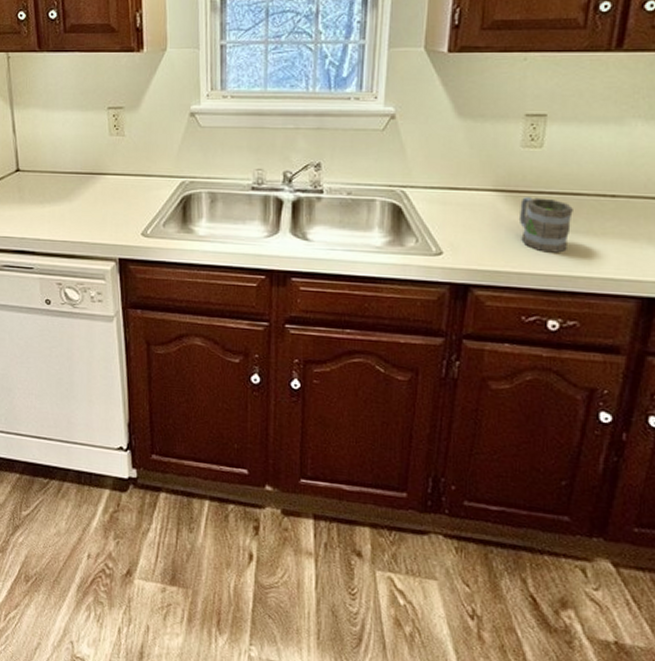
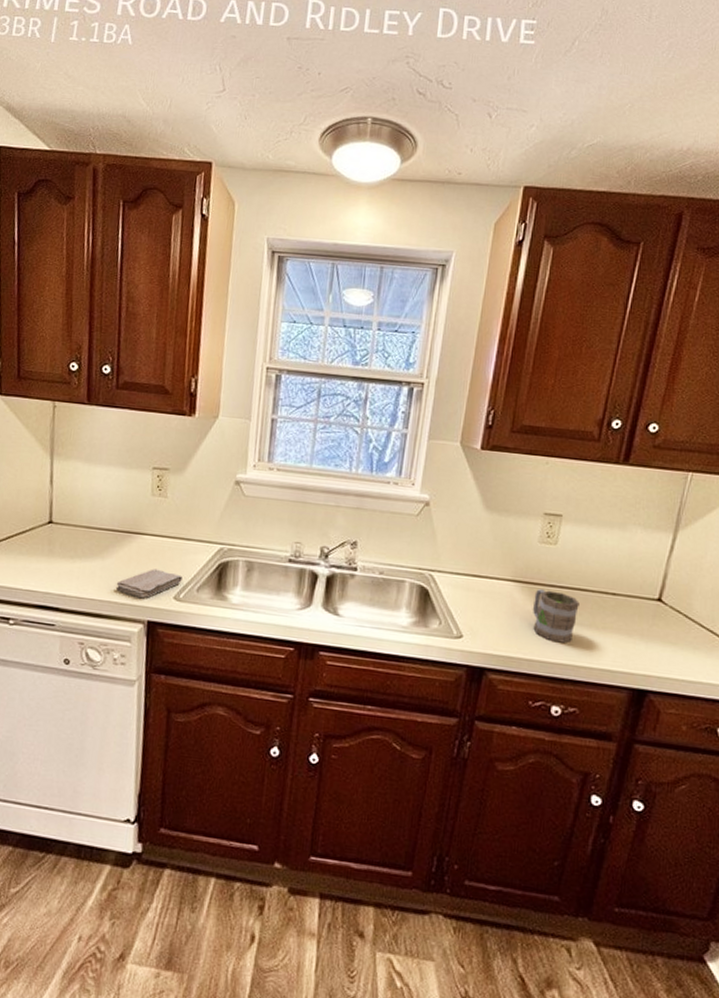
washcloth: none [85,207,148,236] -> present [116,569,182,598]

